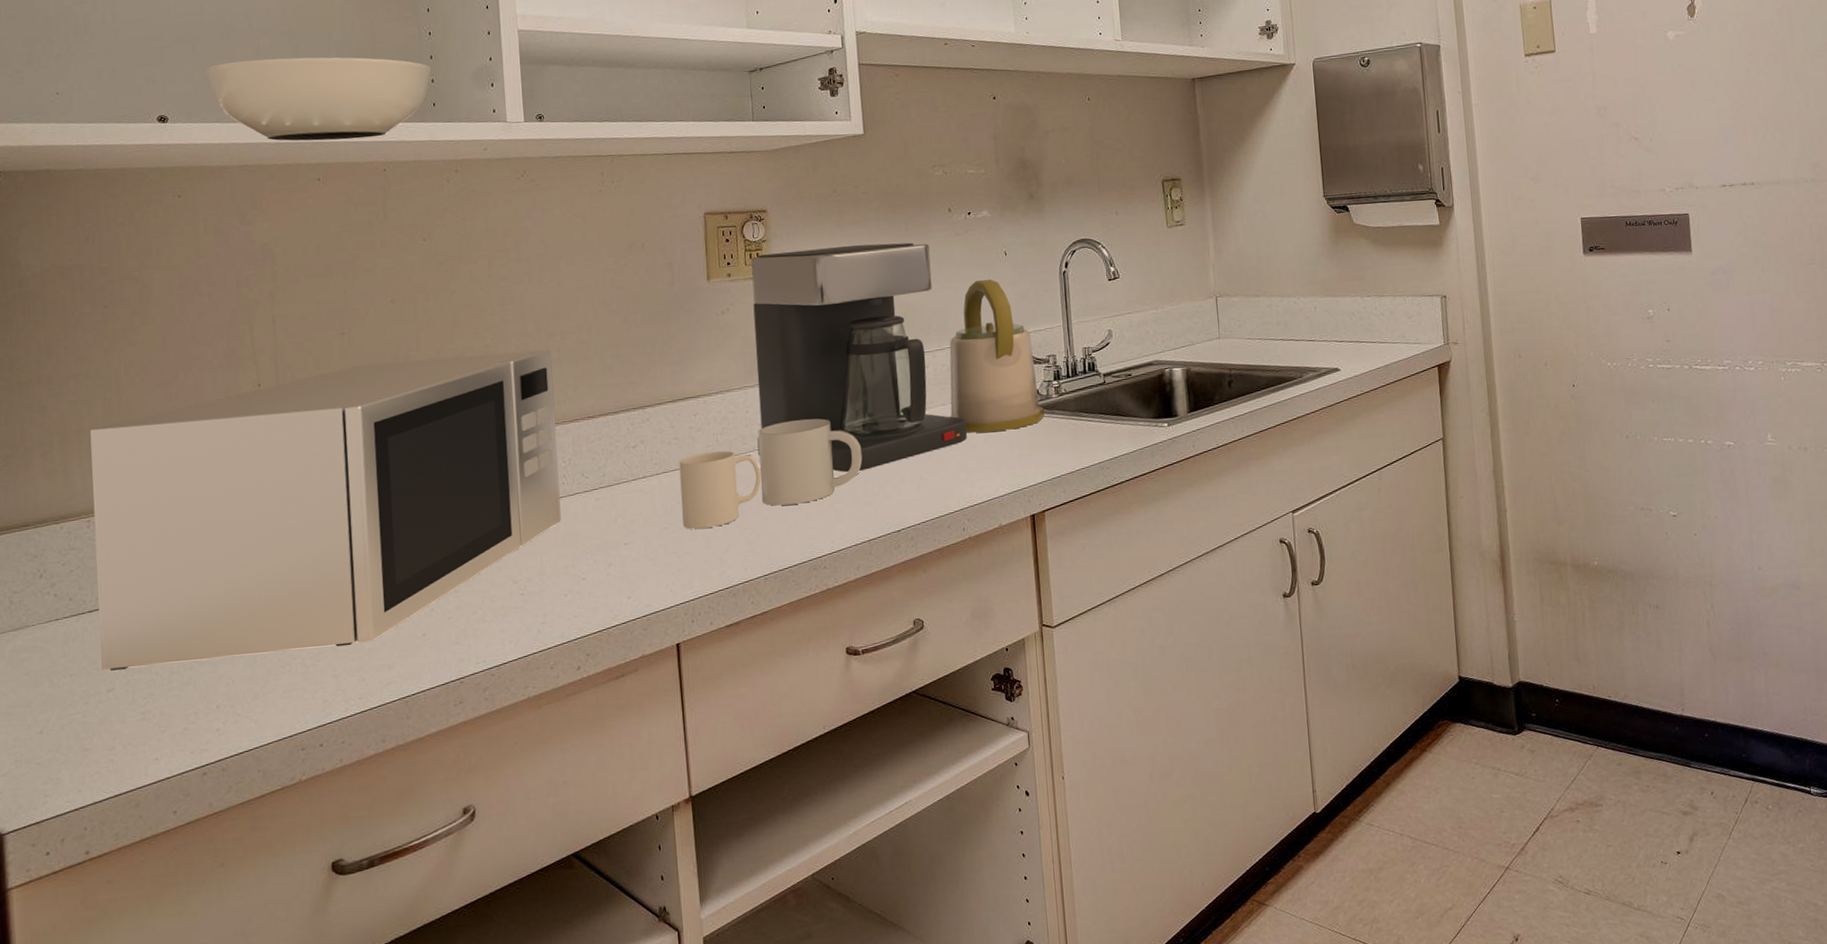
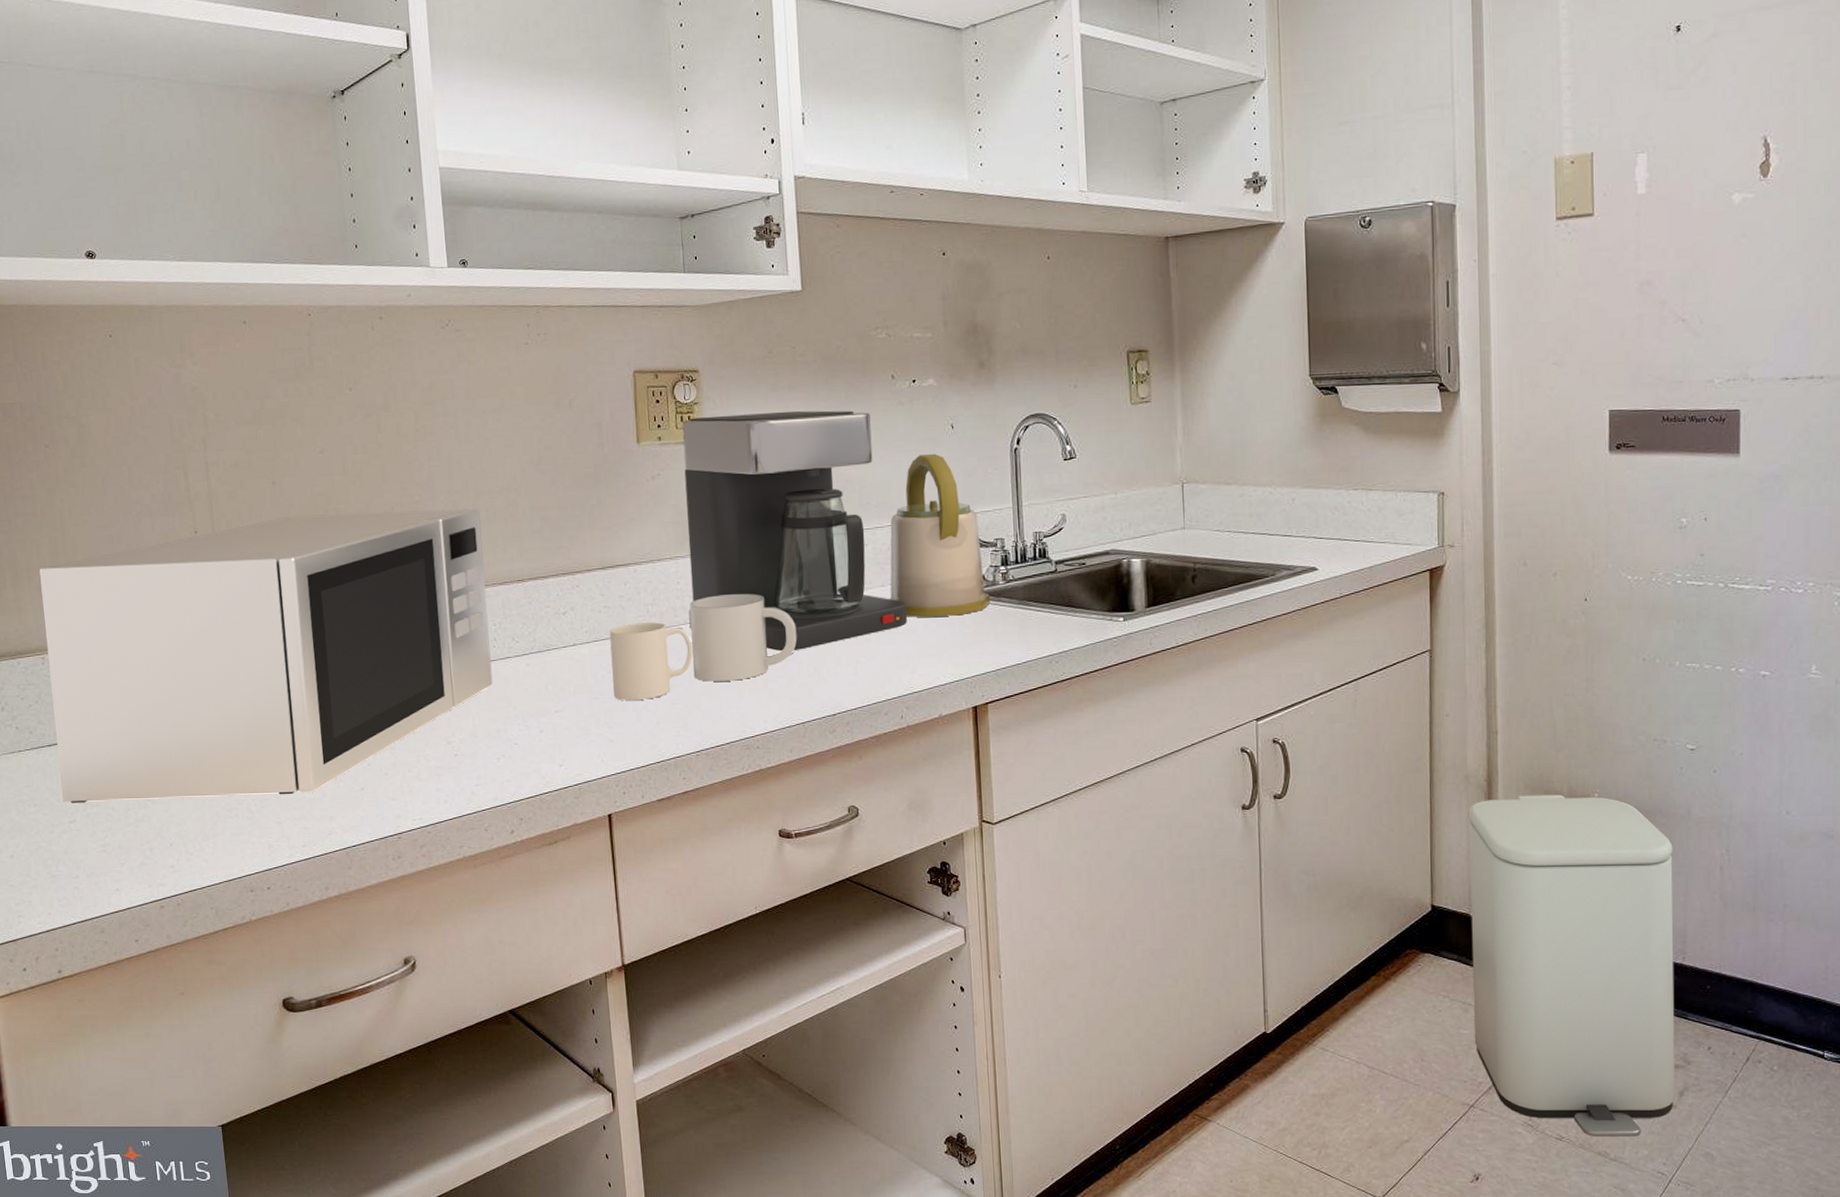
bowl: present [203,57,432,141] -> none [127,192,353,282]
pedal bin: none [1485,564,1687,888] -> present [1468,794,1676,1137]

